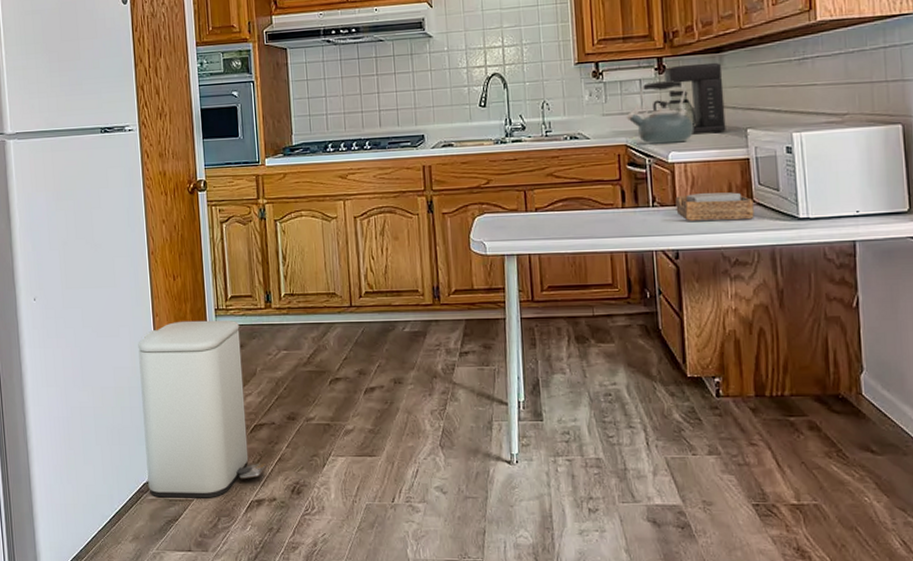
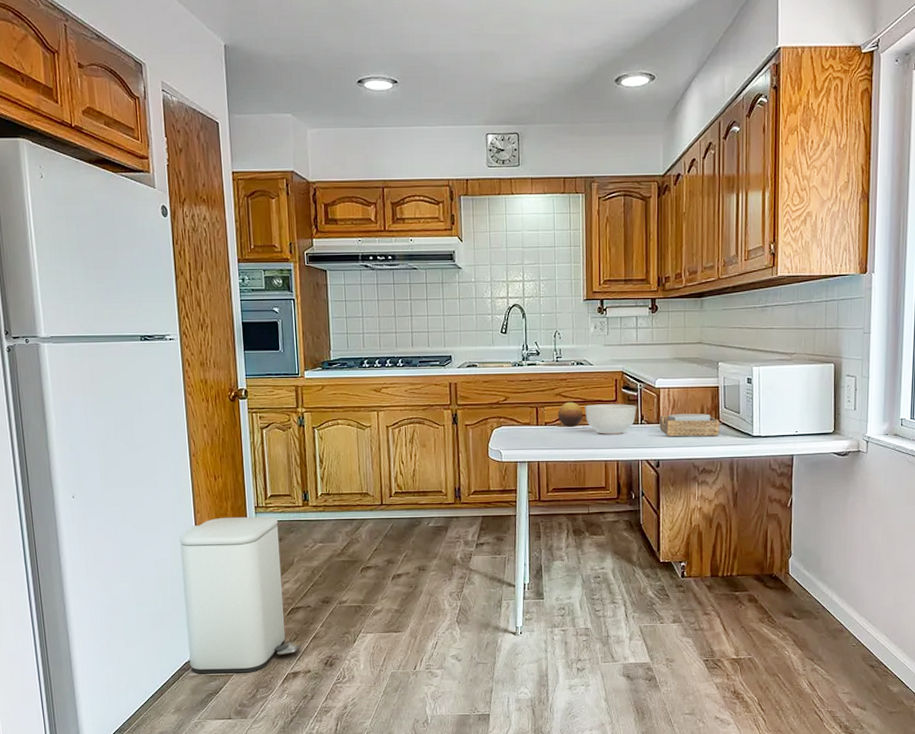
fruit: none [550,182,581,213] -> present [557,401,583,427]
bowl: none [582,183,647,221] -> present [584,404,637,434]
kettle: present [626,80,695,144] -> none [624,319,678,372]
coffee maker: present [653,62,726,135] -> none [646,305,703,365]

